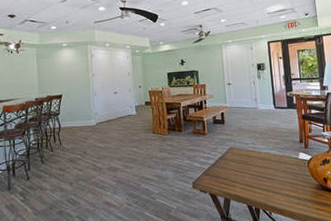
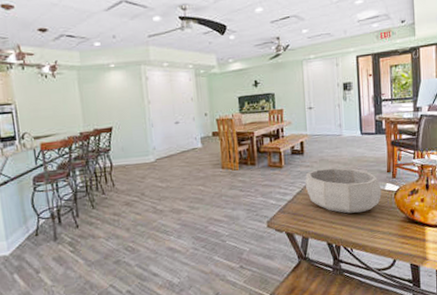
decorative bowl: none [226,136,296,179] -> present [305,167,382,214]

